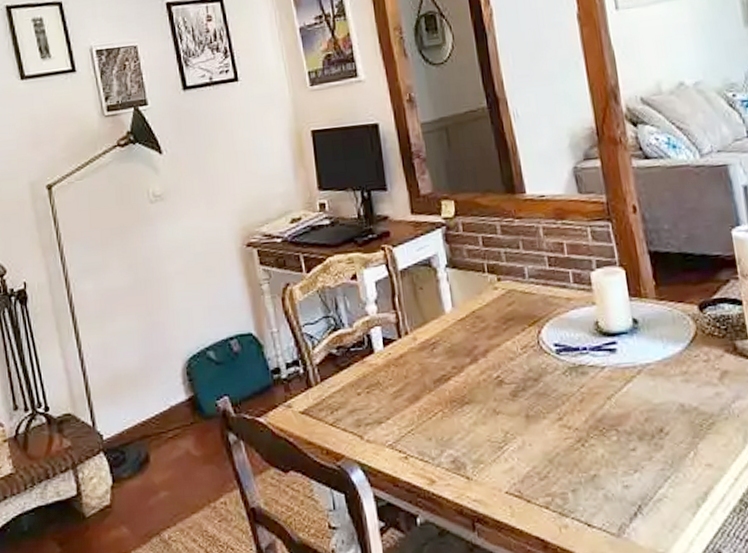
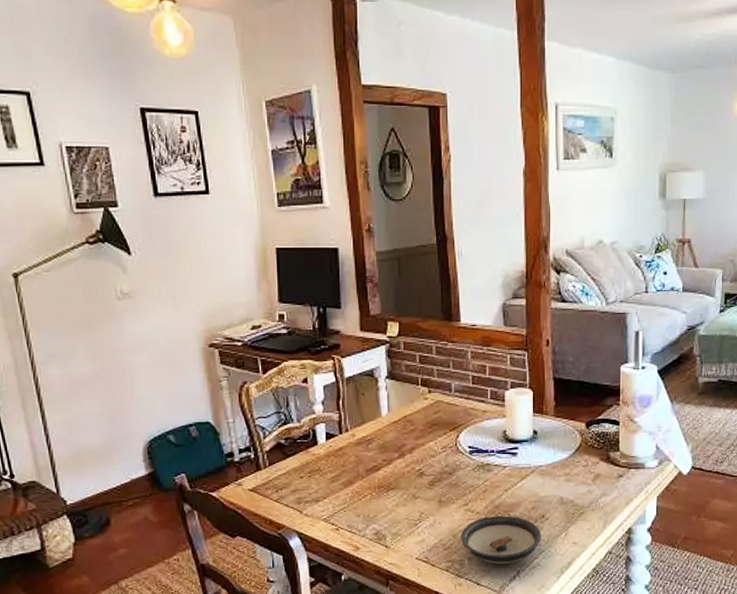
saucer: none [558,431,664,498] -> present [460,515,542,565]

